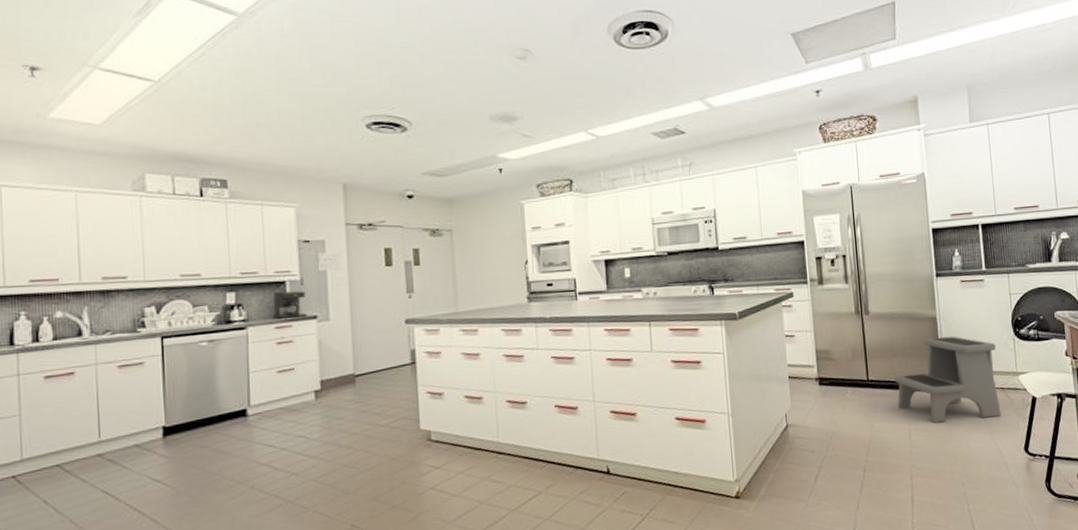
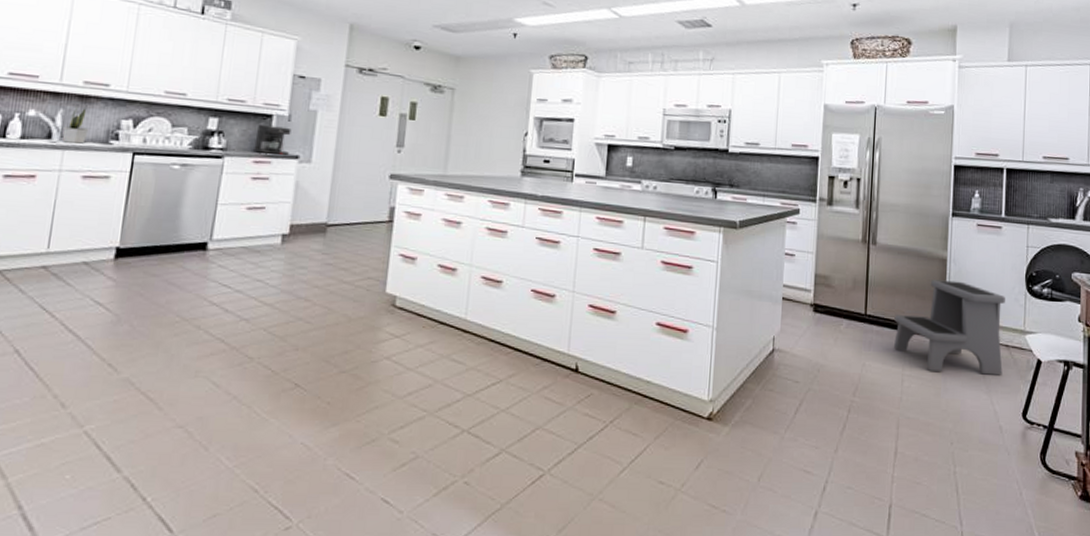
potted plant: none [91,301,116,339] -> present [62,106,89,145]

